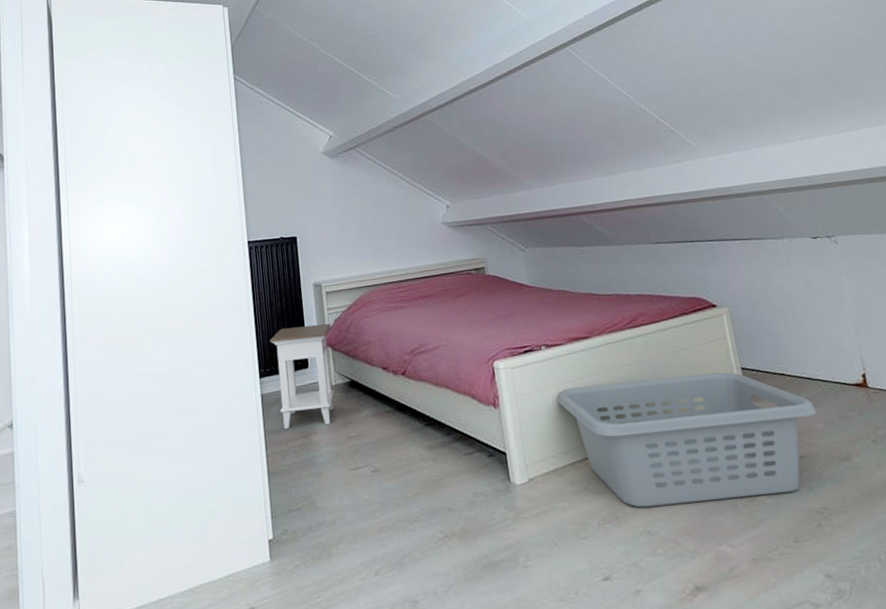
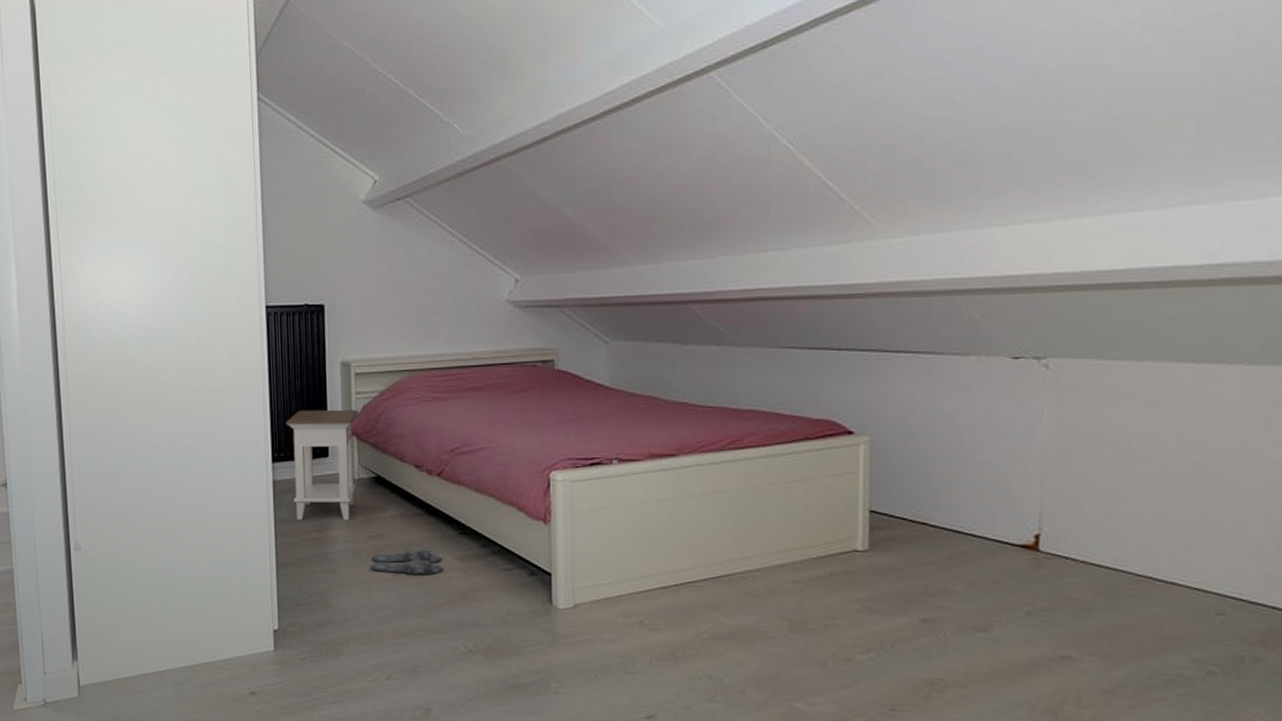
slippers: none [352,443,415,470] -> present [370,548,443,575]
laundry basket: present [557,372,817,508] -> none [624,511,959,657]

